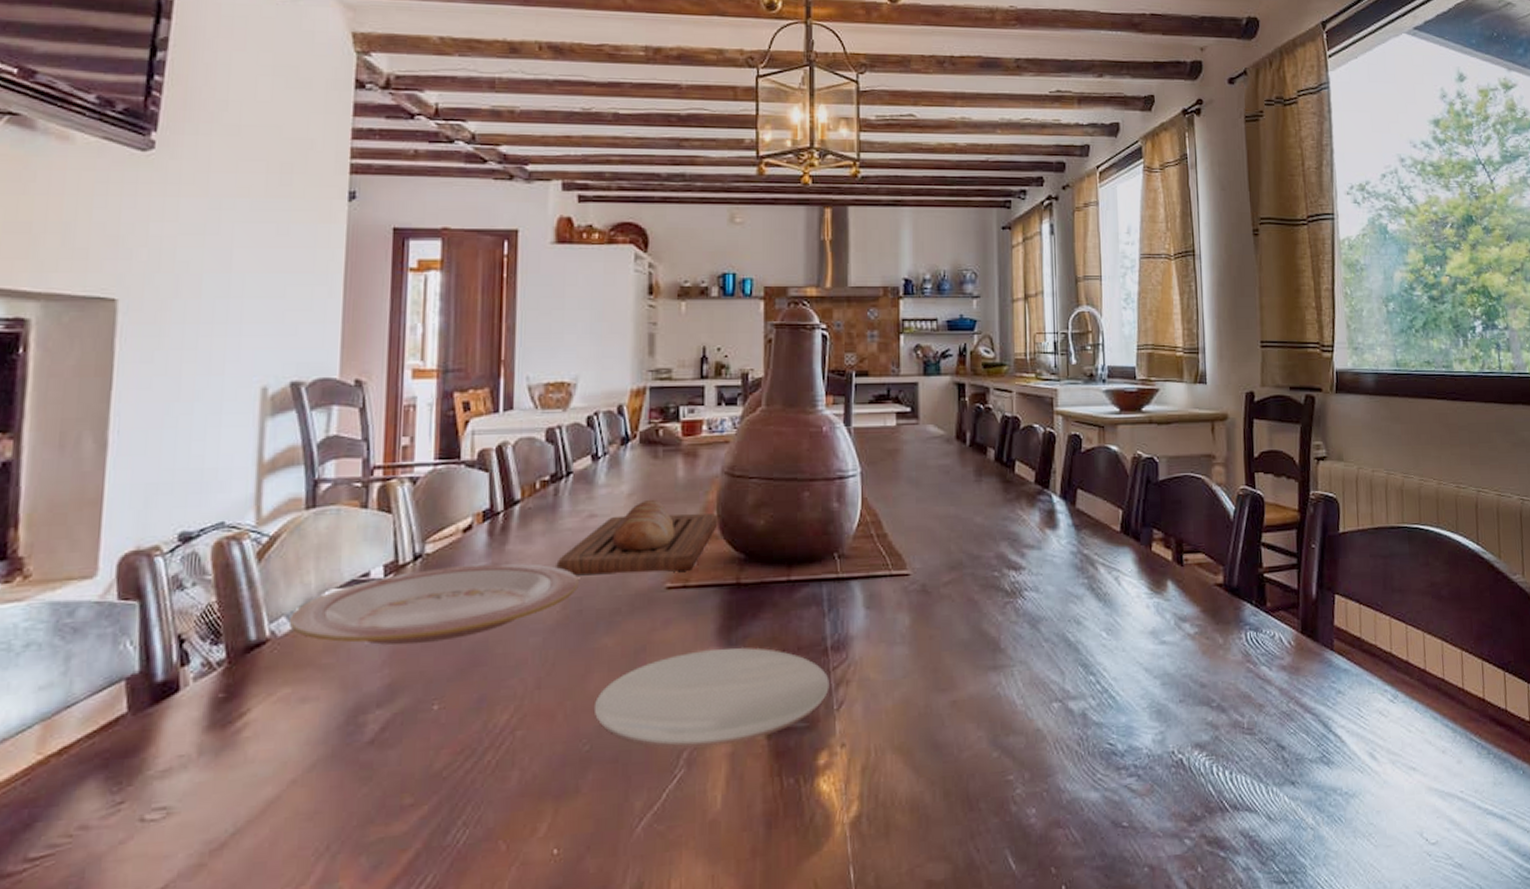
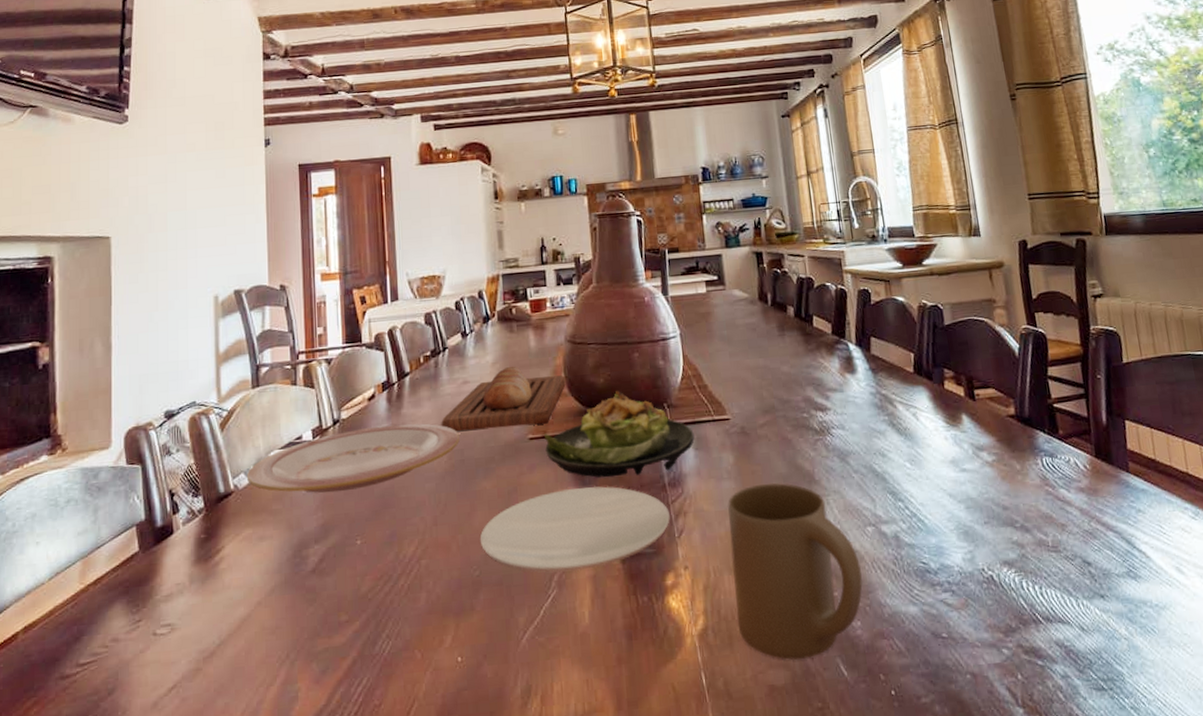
salad: none [686,536,867,638] -> present [544,391,695,478]
cup: none [896,650,1043,852] -> present [727,483,863,660]

